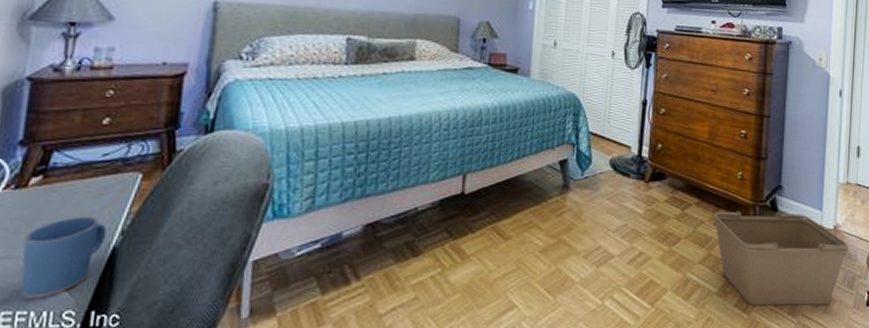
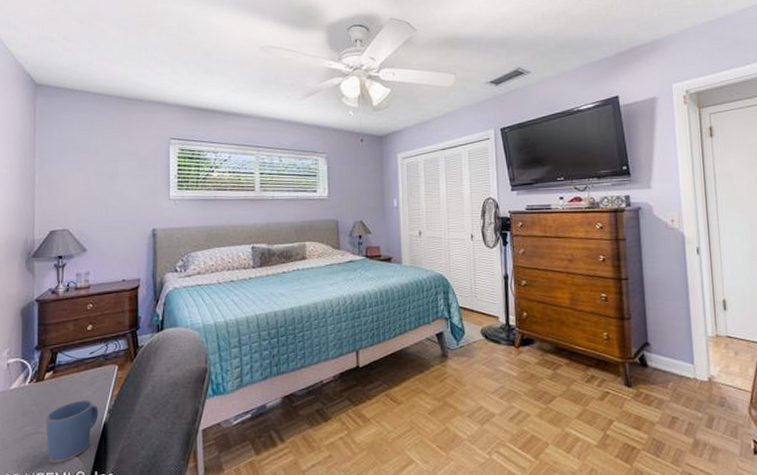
bicycle basket: present [714,211,848,306] -> none [585,367,727,457]

